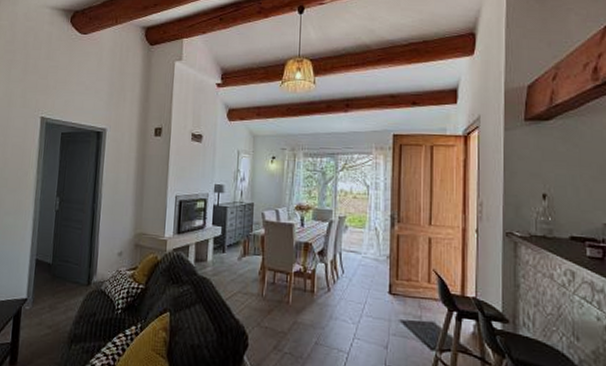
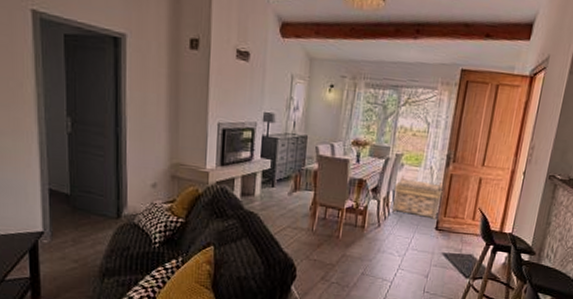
basket: none [340,238,391,283] -> present [392,176,443,219]

